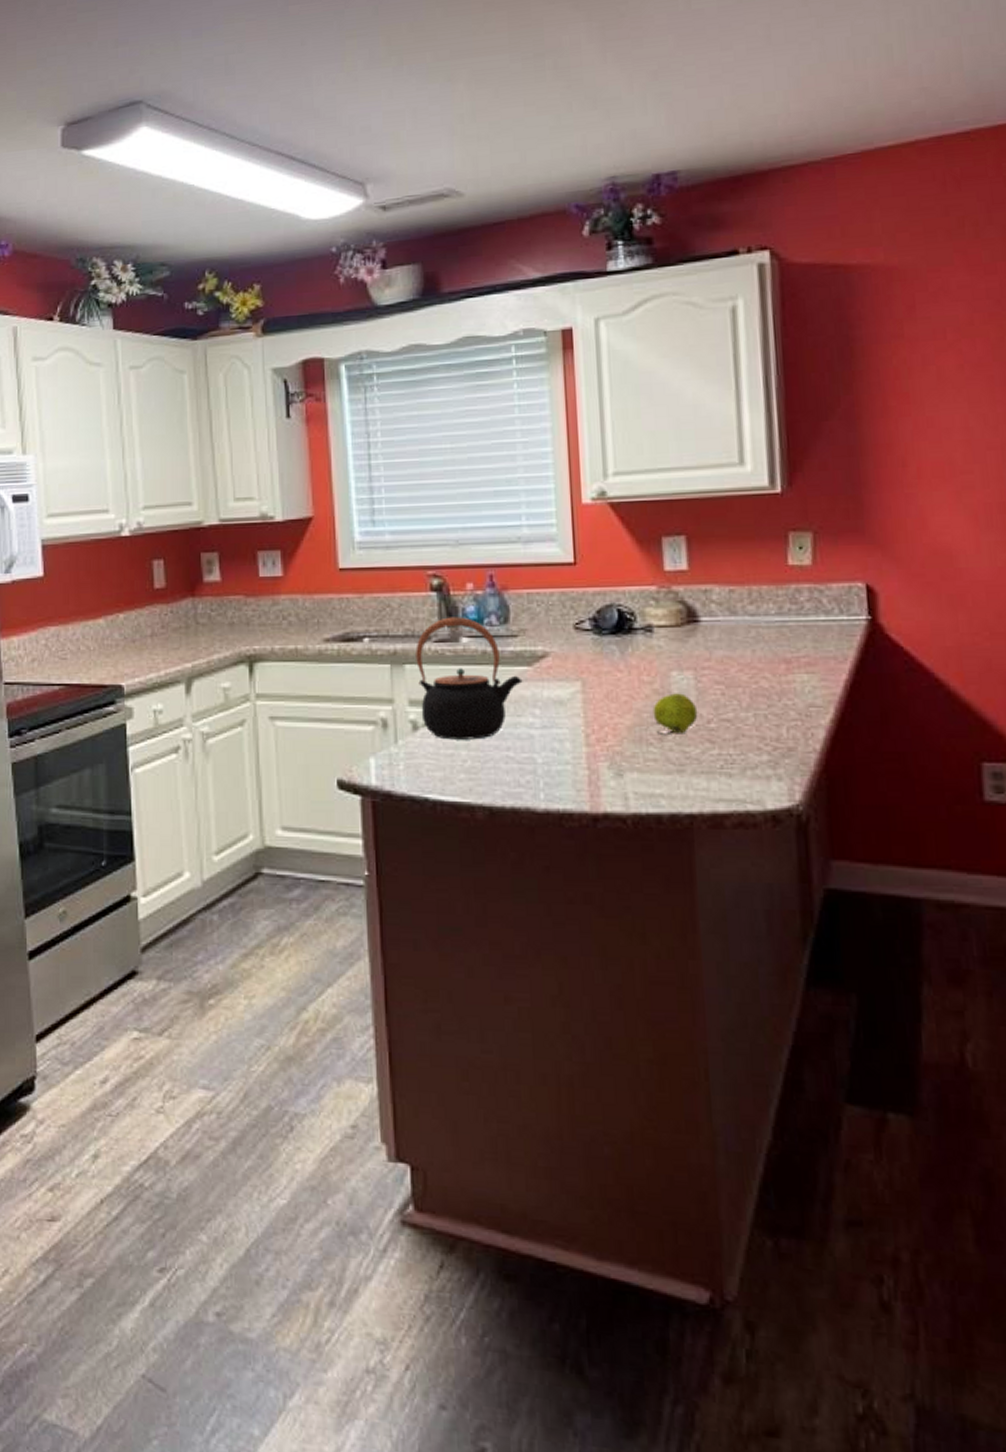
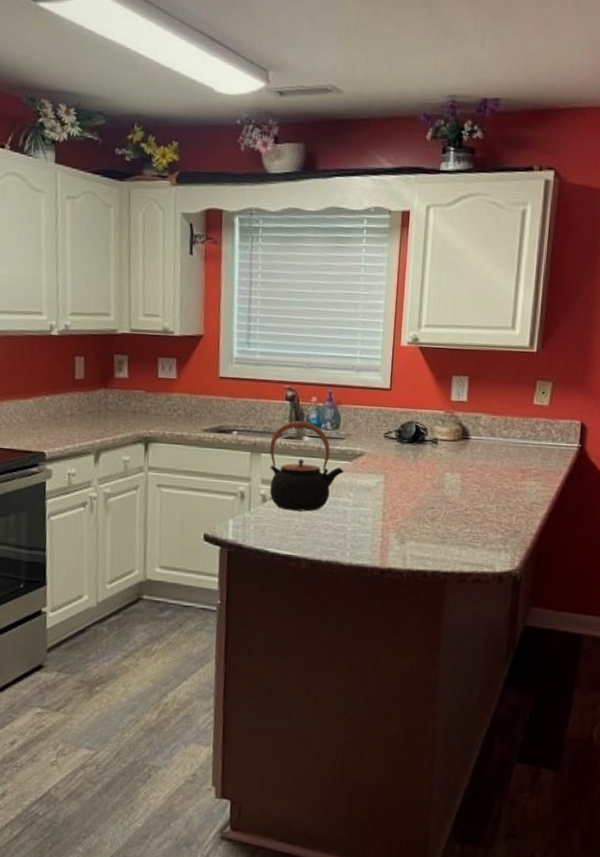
fruit: present [652,693,698,736] -> none [430,488,460,518]

